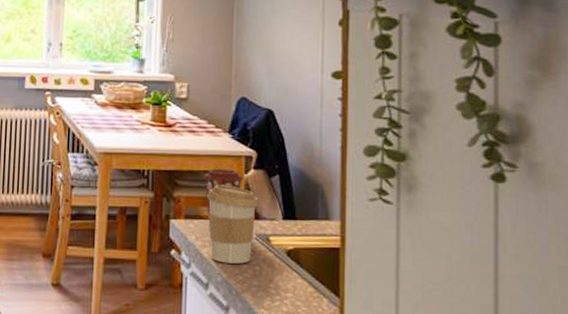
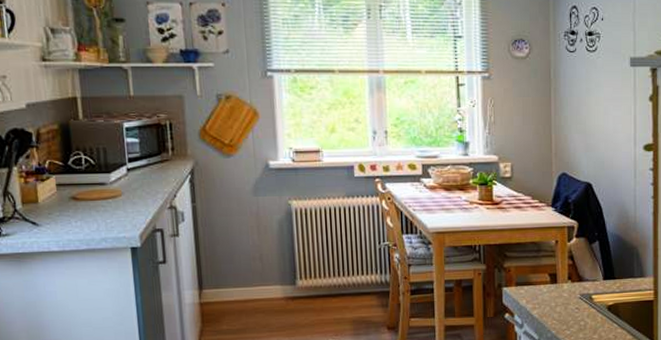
coffee cup: present [203,168,244,217] -> none [530,239,567,283]
coffee cup: present [207,185,259,264] -> none [535,253,581,321]

